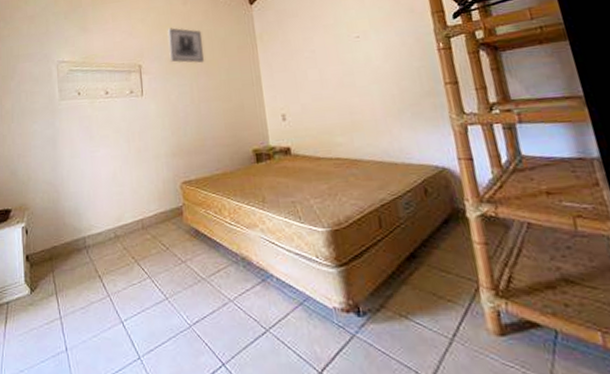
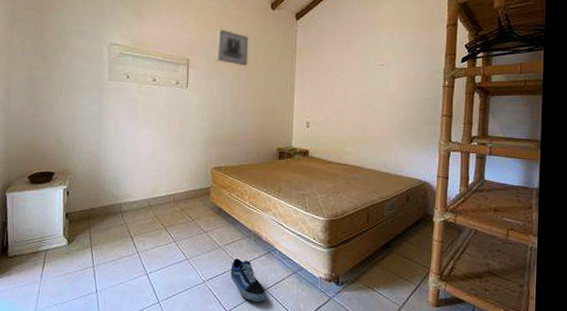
shoe: none [220,292,271,349] -> present [230,258,267,303]

